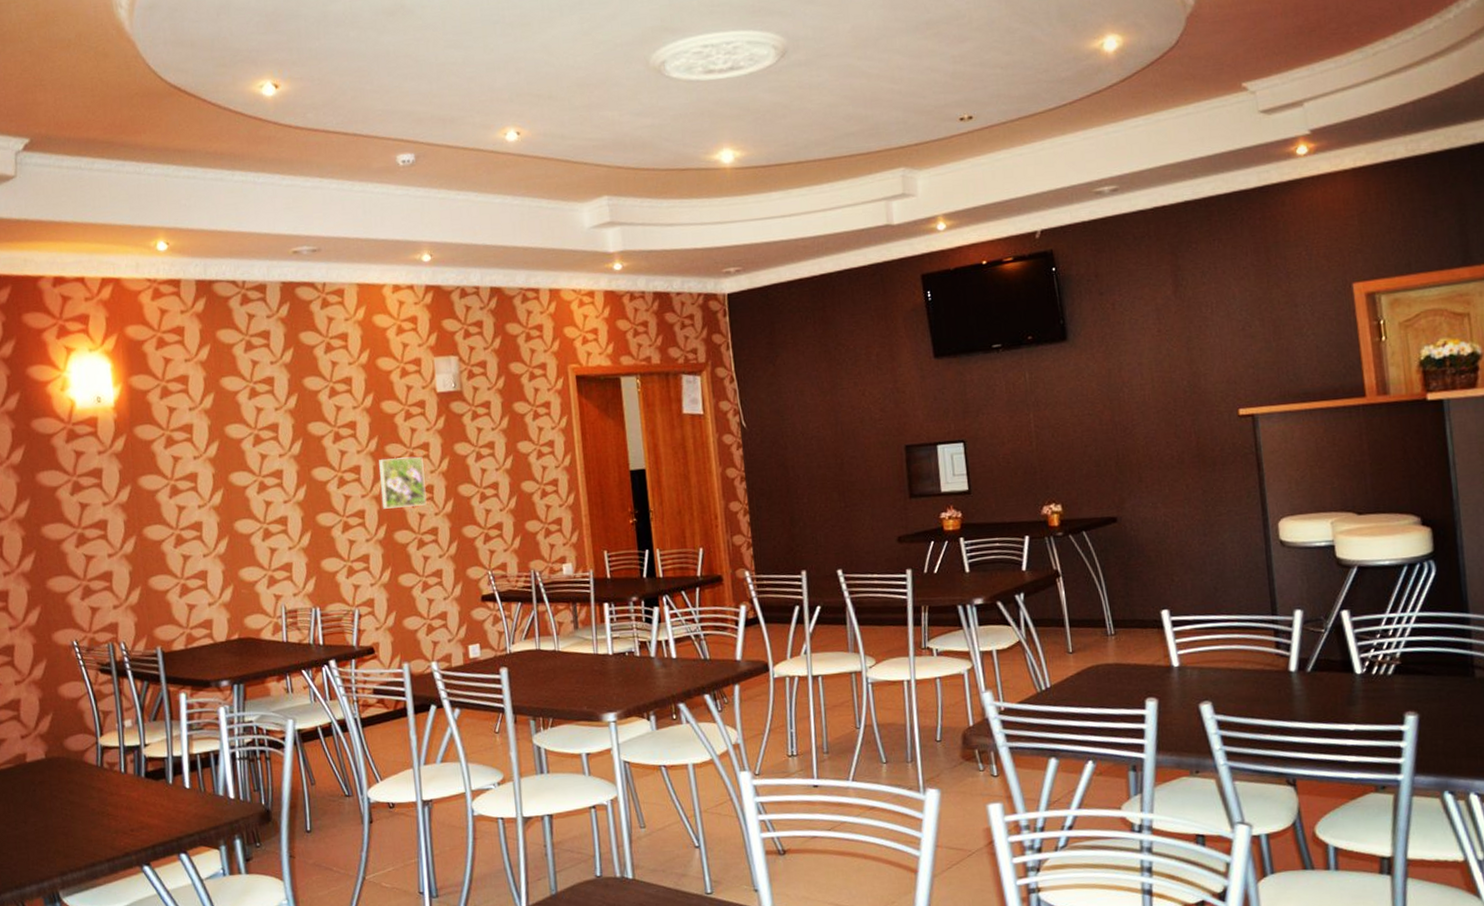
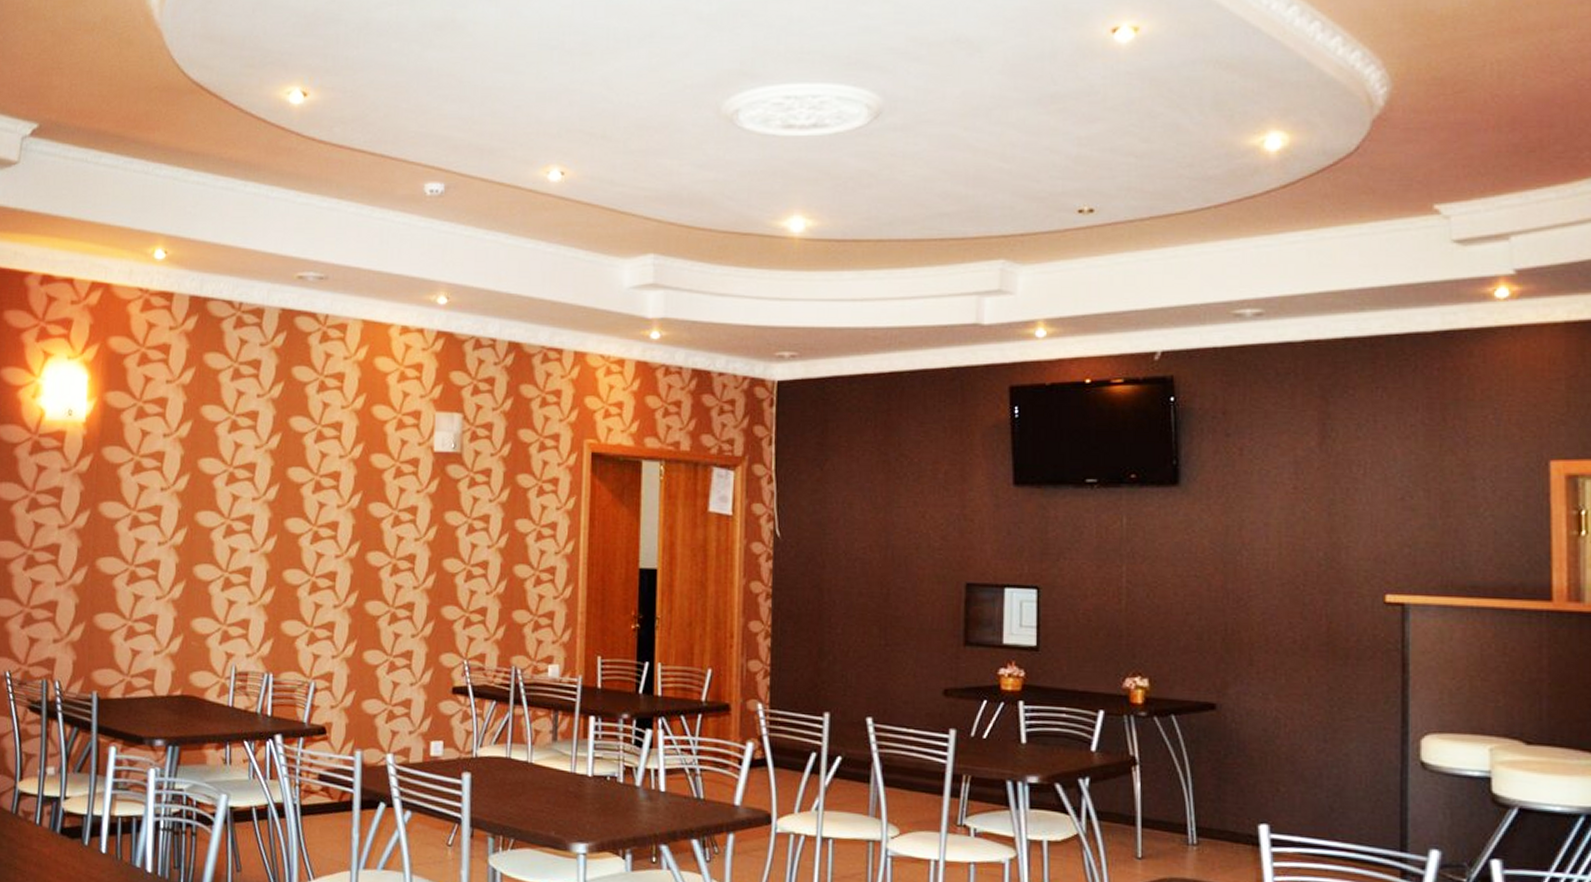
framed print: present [379,456,427,509] -> none [356,518,408,577]

